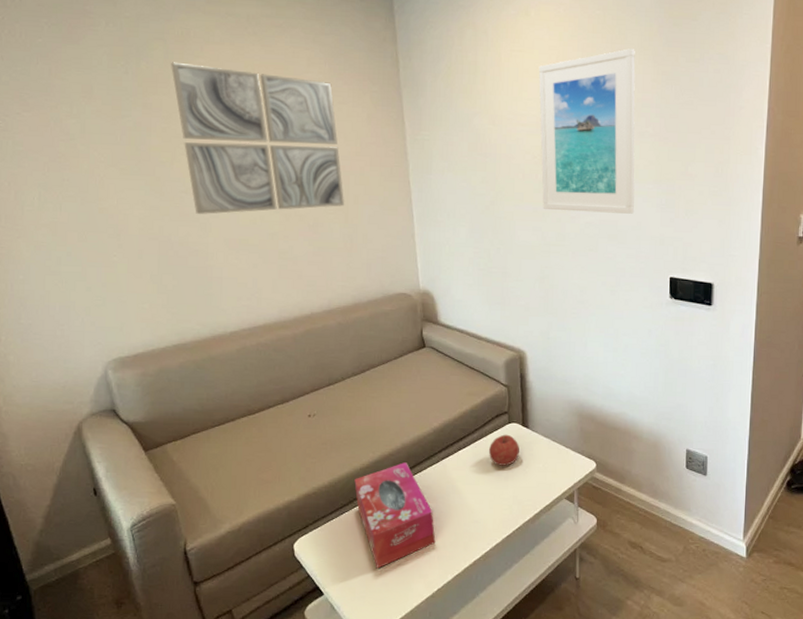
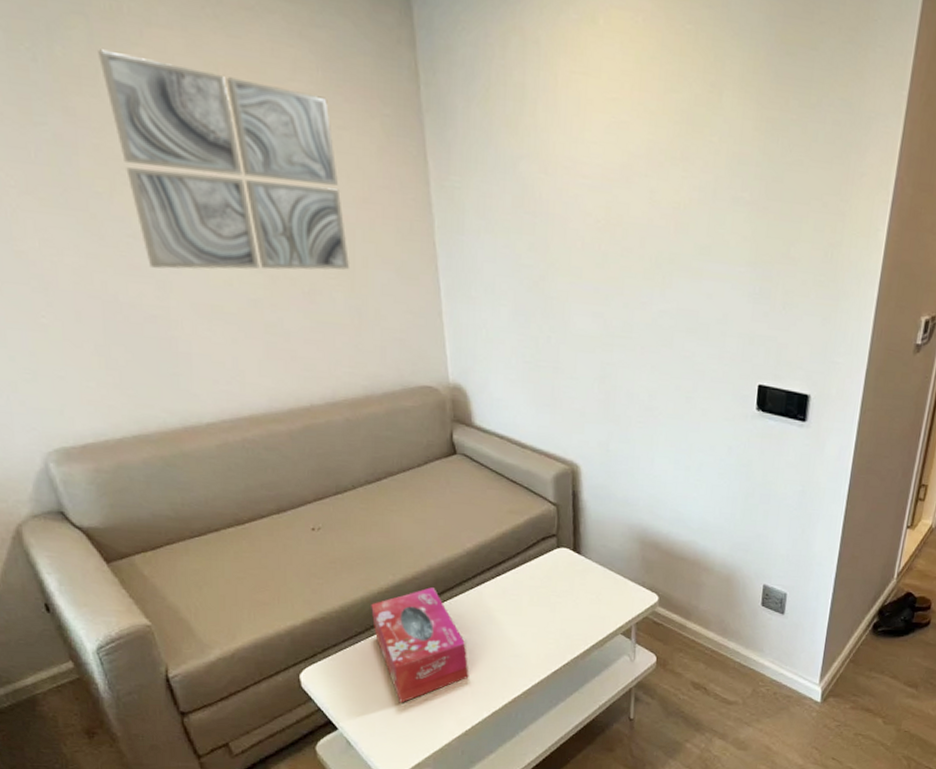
fruit: present [488,434,519,466] -> none [532,560,569,596]
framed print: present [538,49,636,214] -> none [606,82,734,303]

